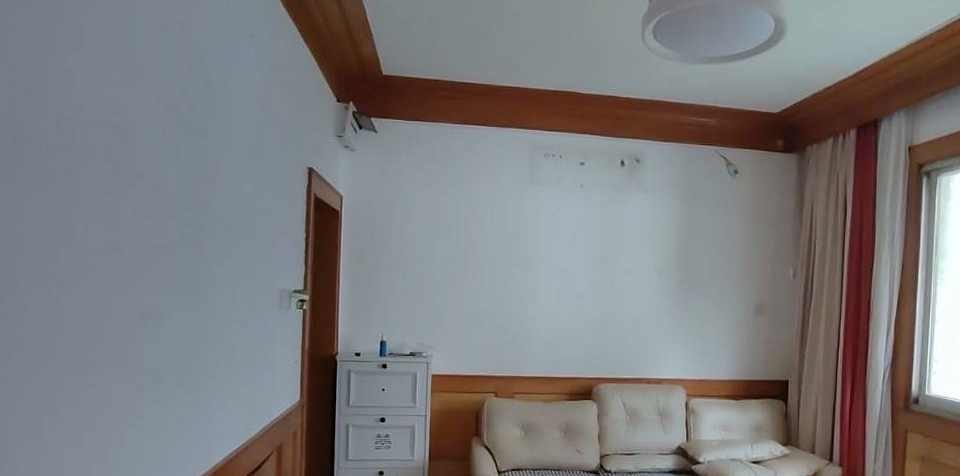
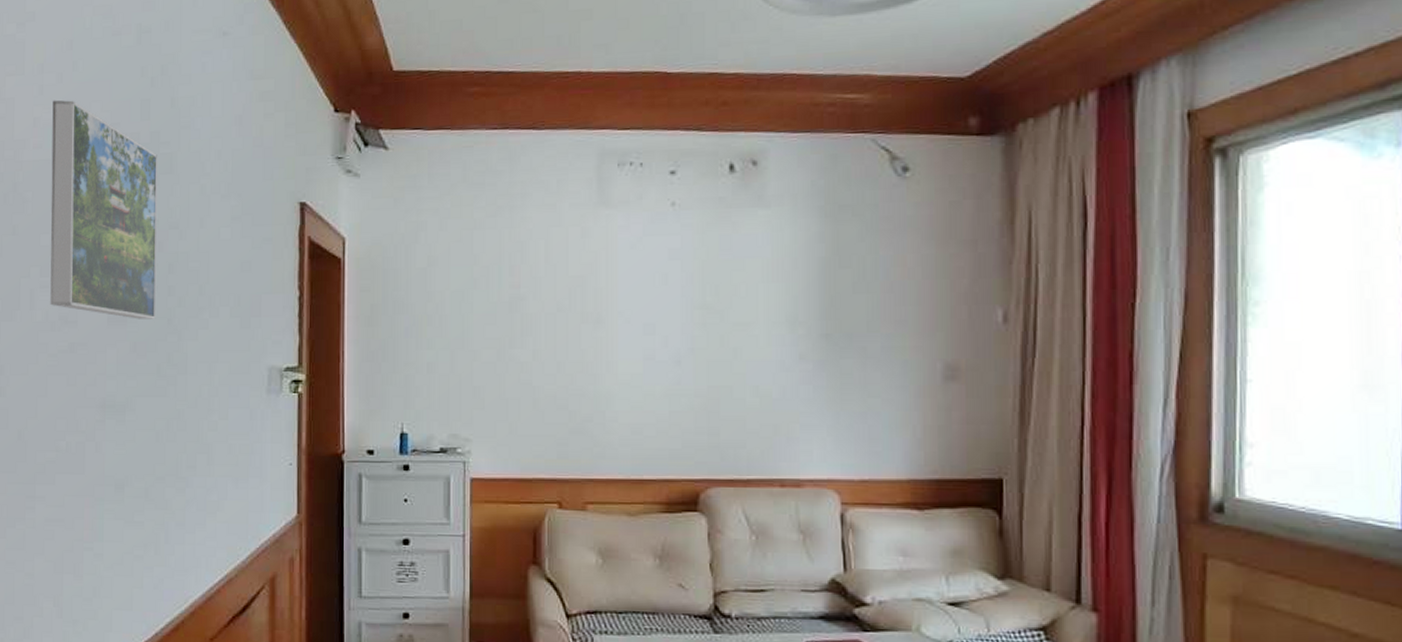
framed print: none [102,74,194,250] -> present [50,100,157,319]

